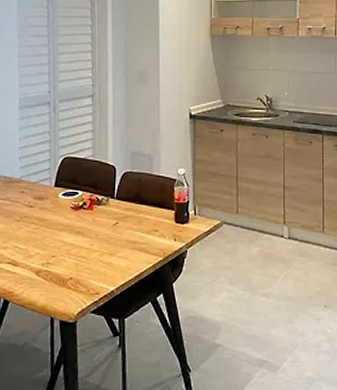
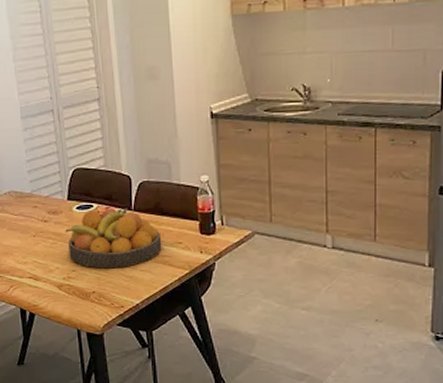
fruit bowl: none [49,196,140,254] -> present [65,208,162,267]

